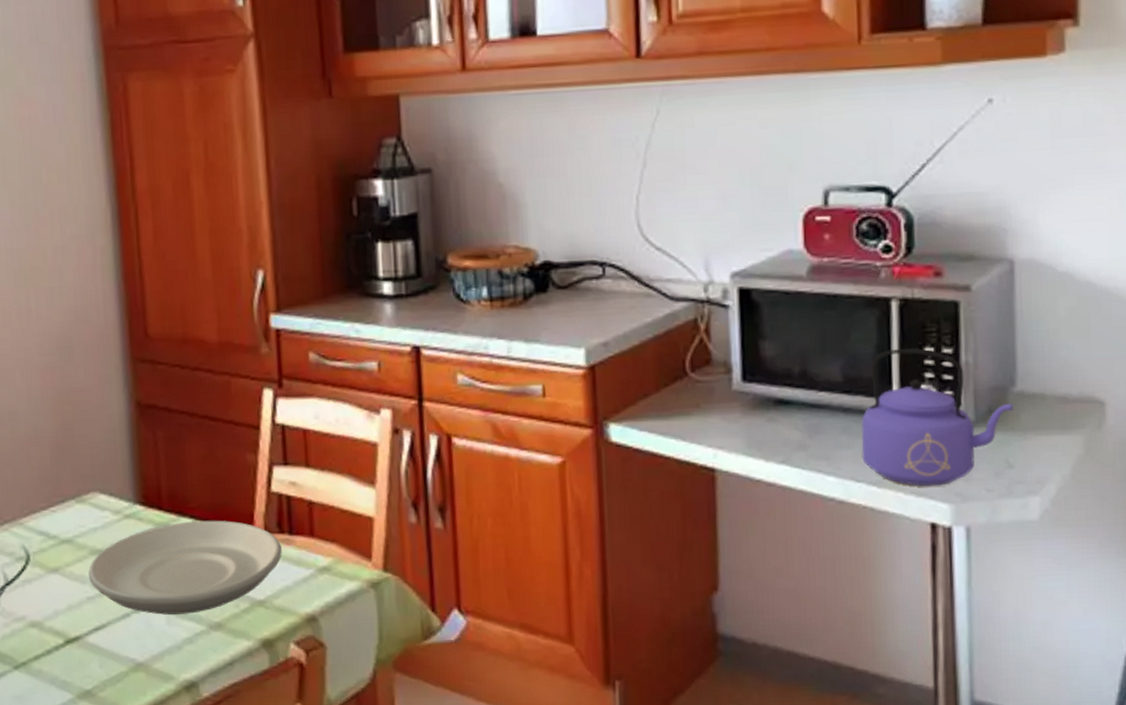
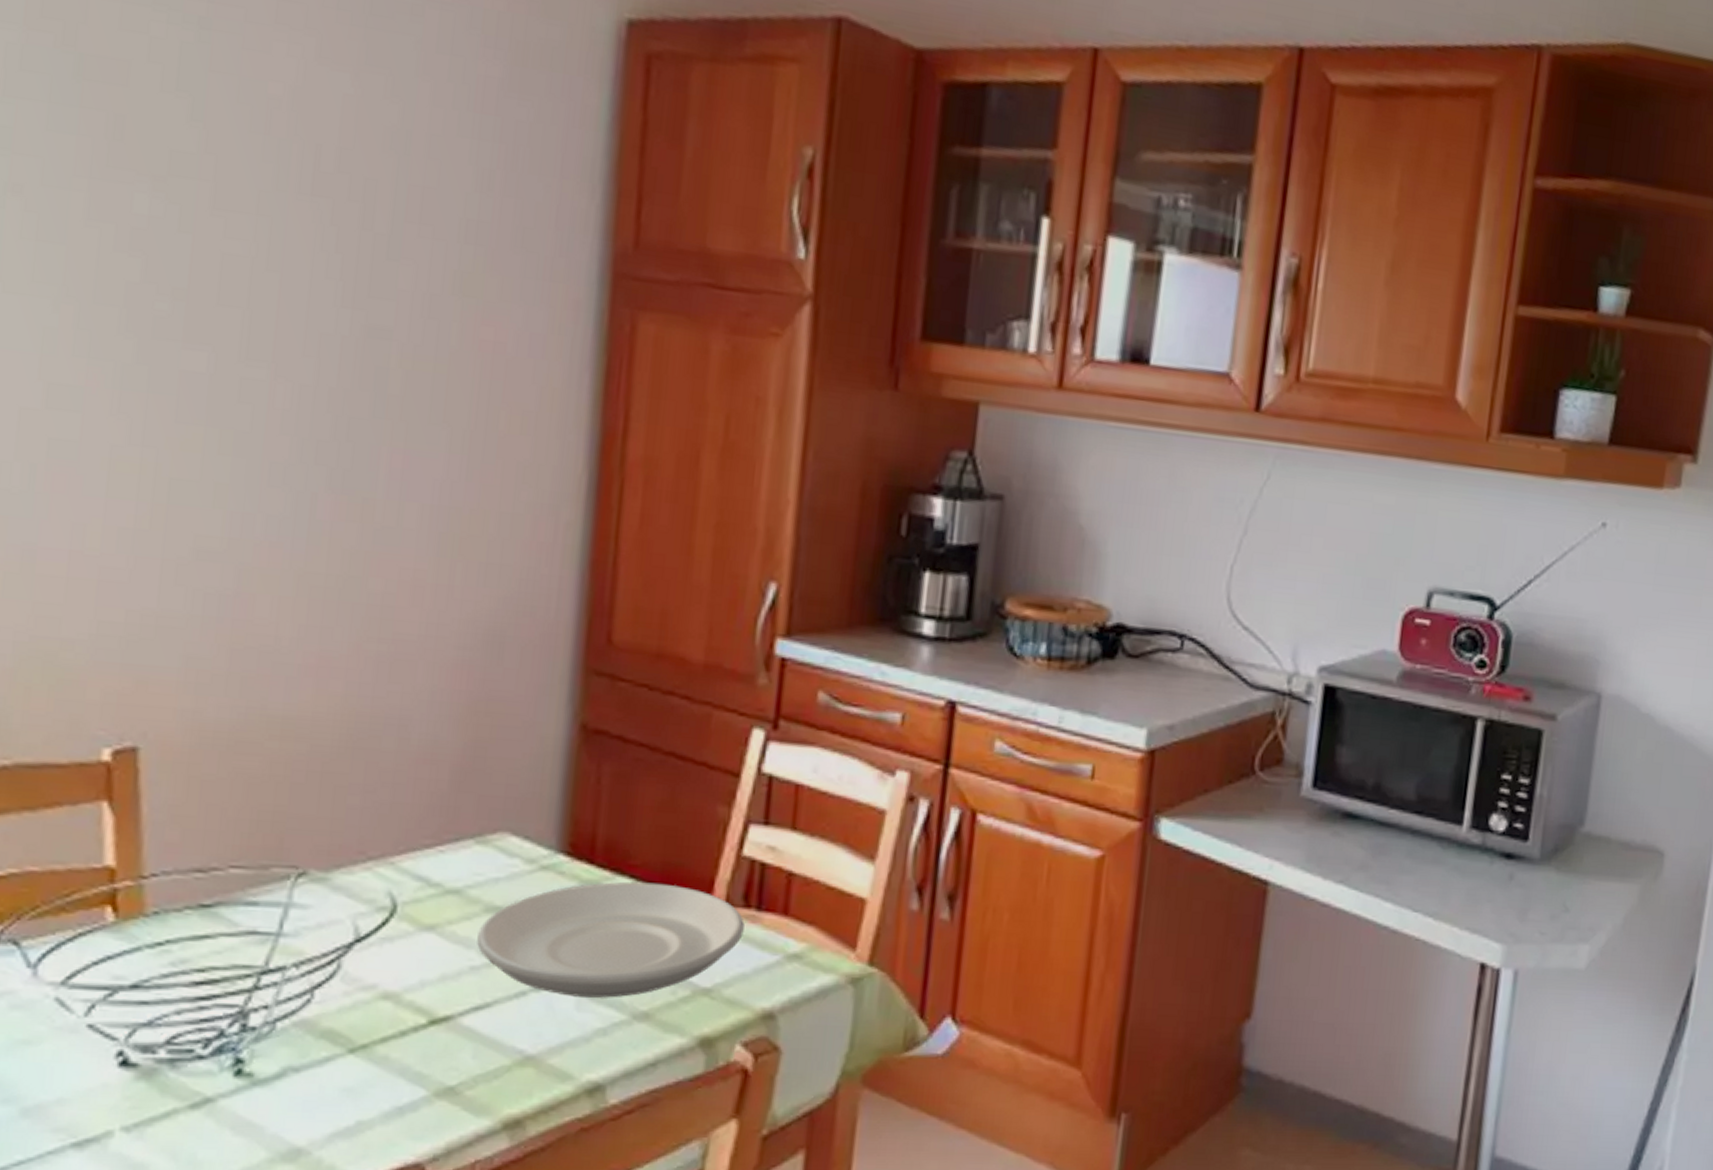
kettle: present [860,347,1014,487] -> none [1423,771,1580,924]

